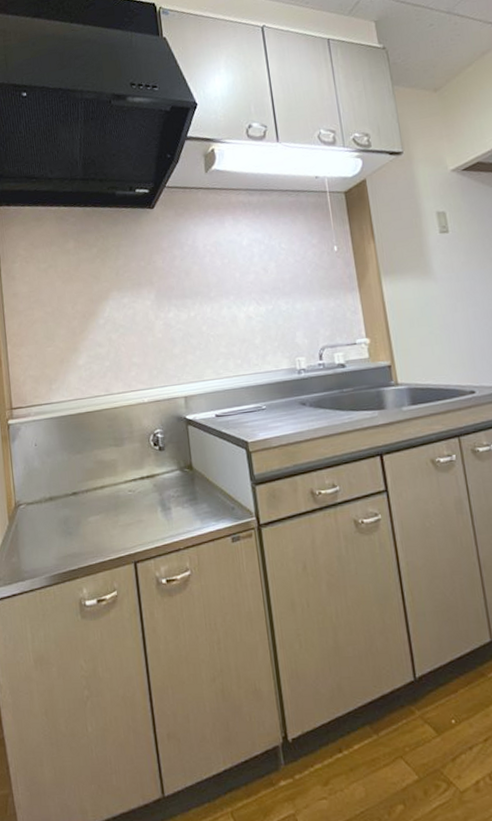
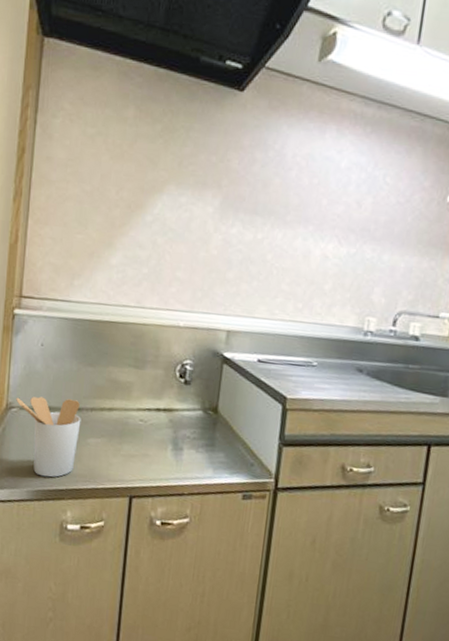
utensil holder: none [22,486,81,561] -> present [16,396,81,478]

